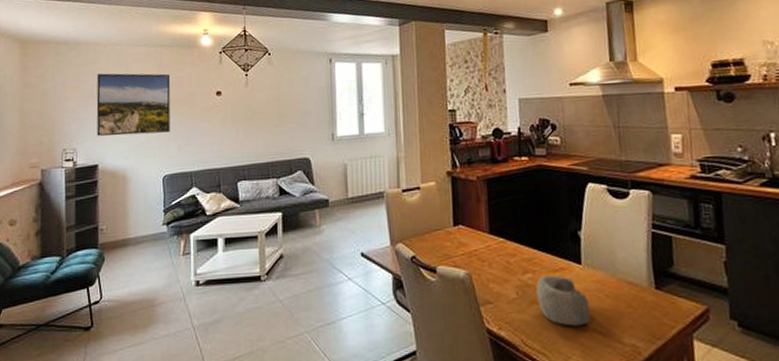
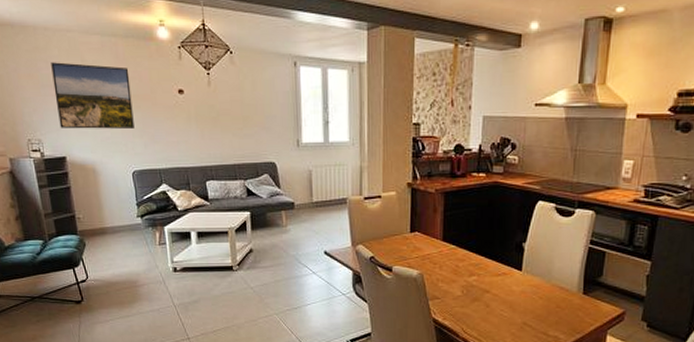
decorative bowl: present [536,275,591,327] -> none [479,279,524,320]

